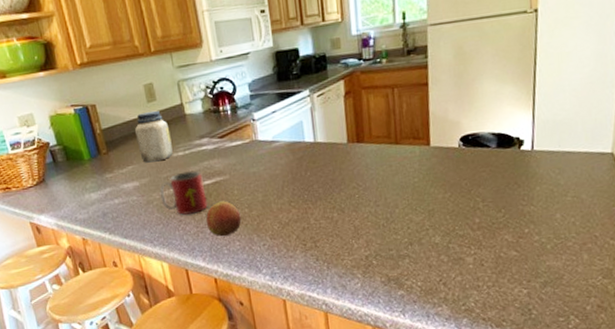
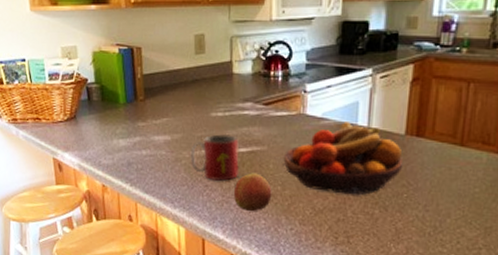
jar: present [134,111,173,162] -> none [176,63,213,118]
fruit bowl: none [245,140,351,206] -> present [283,122,404,195]

